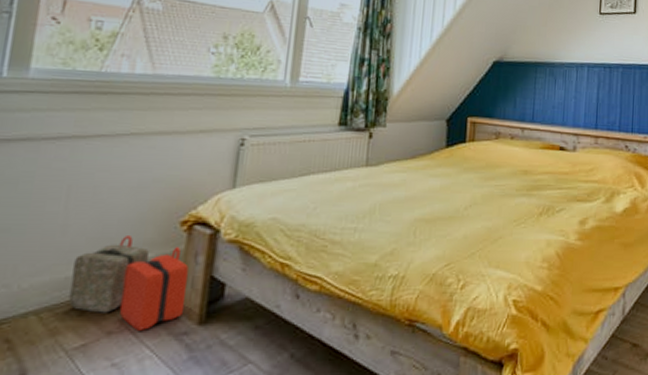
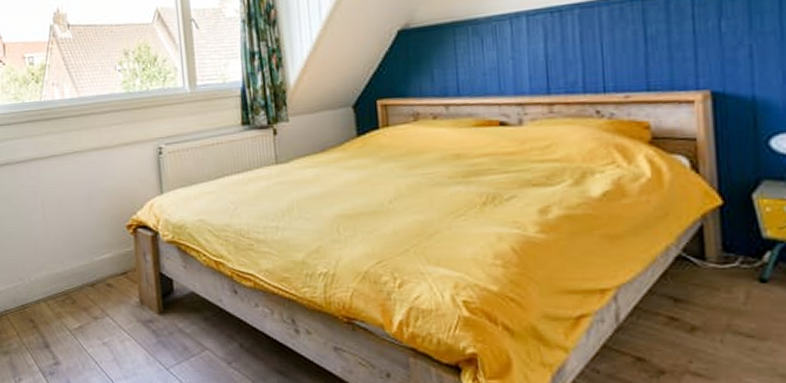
first aid kit: present [68,236,188,331] -> none [59,239,146,317]

